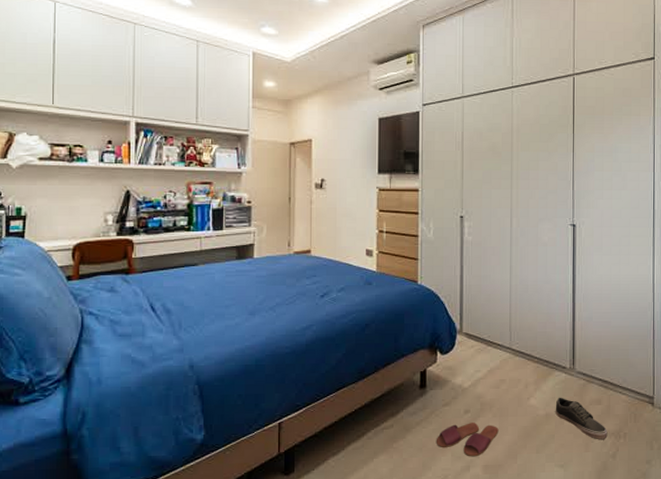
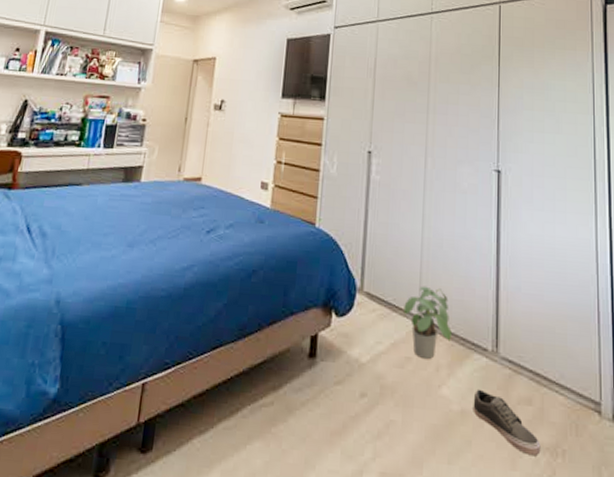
slippers: present [437,423,499,457] -> none [324,410,401,459]
potted plant: none [497,323,537,379] -> present [404,286,452,359]

